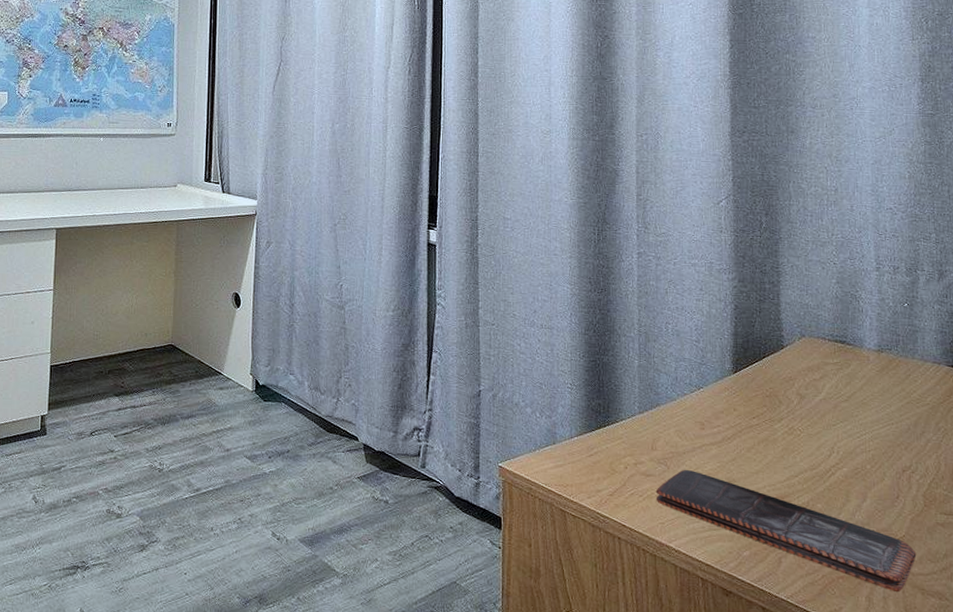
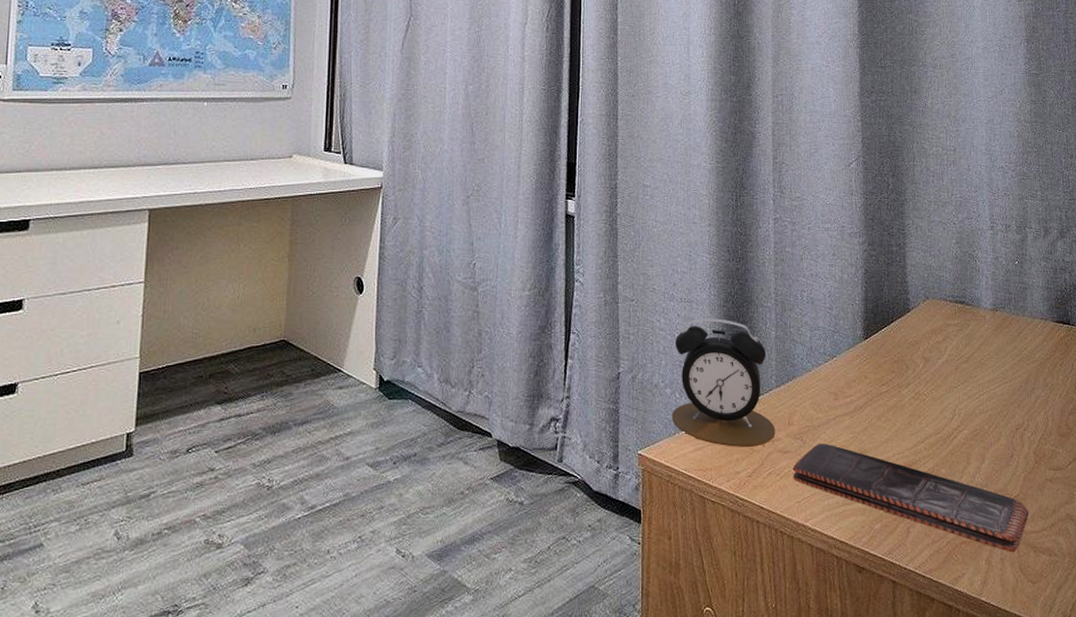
alarm clock: none [531,344,638,468] -> present [671,318,776,447]

